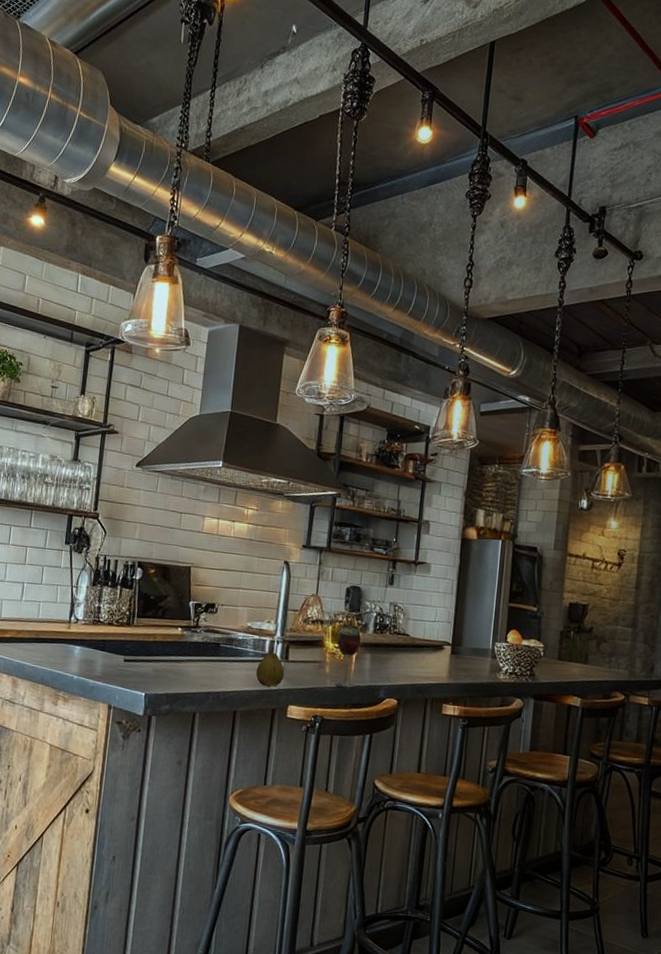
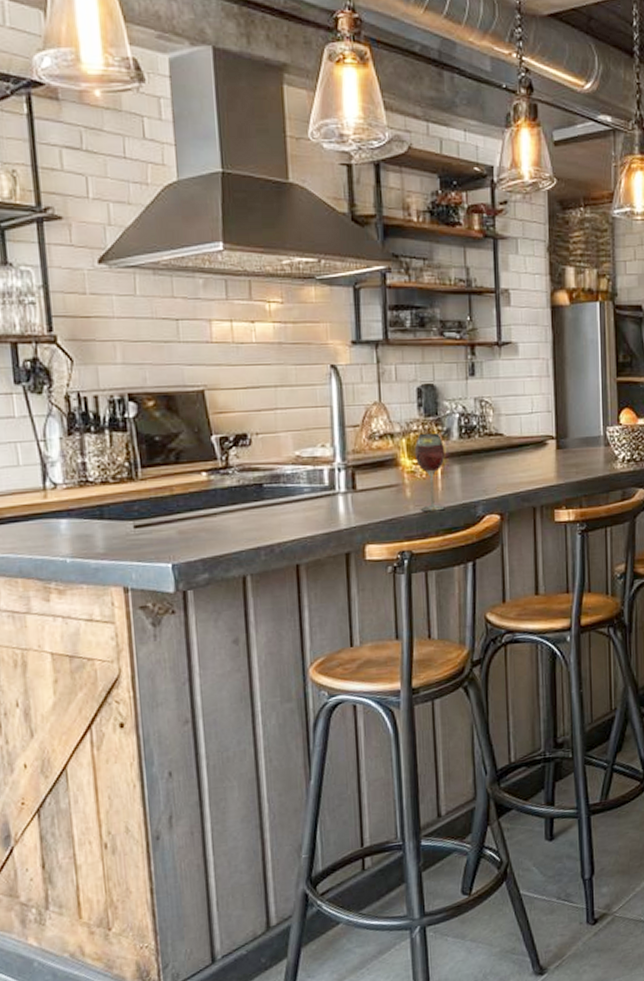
fruit: present [255,647,285,687] -> none [316,476,355,527]

